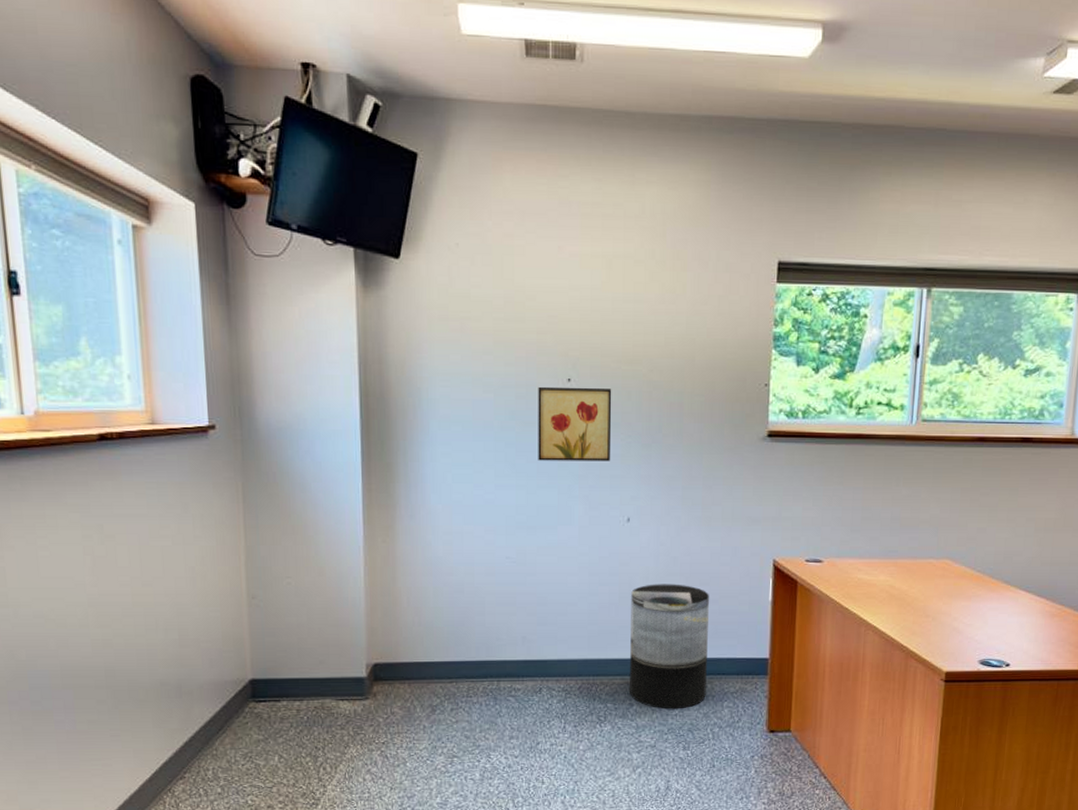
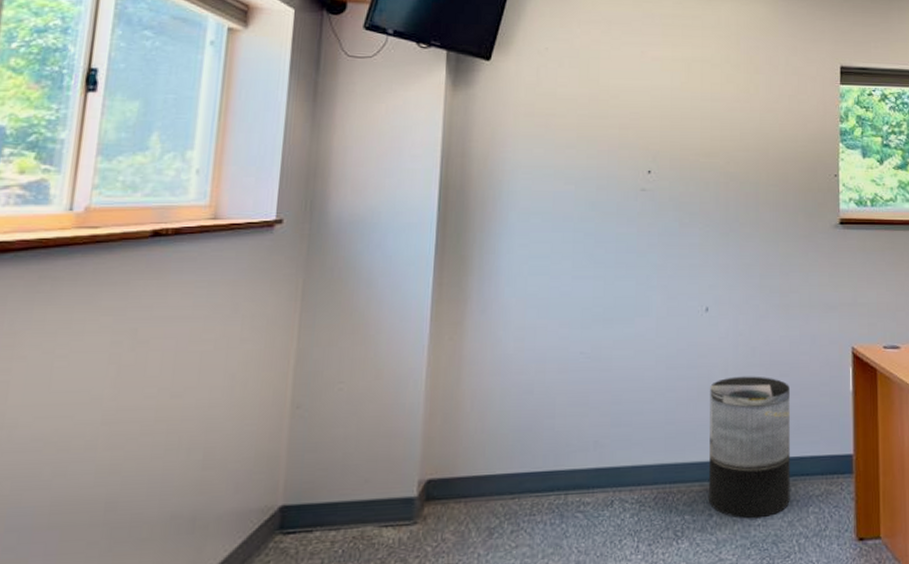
wall art: present [538,386,612,461] -> none [617,178,691,251]

